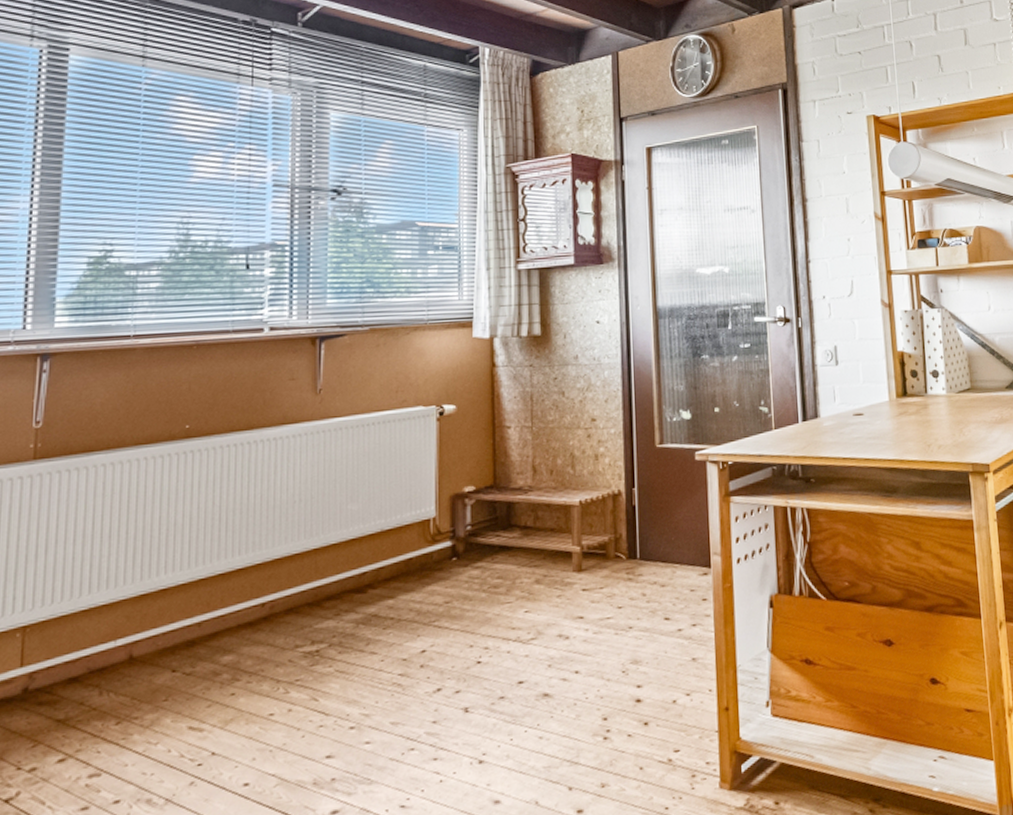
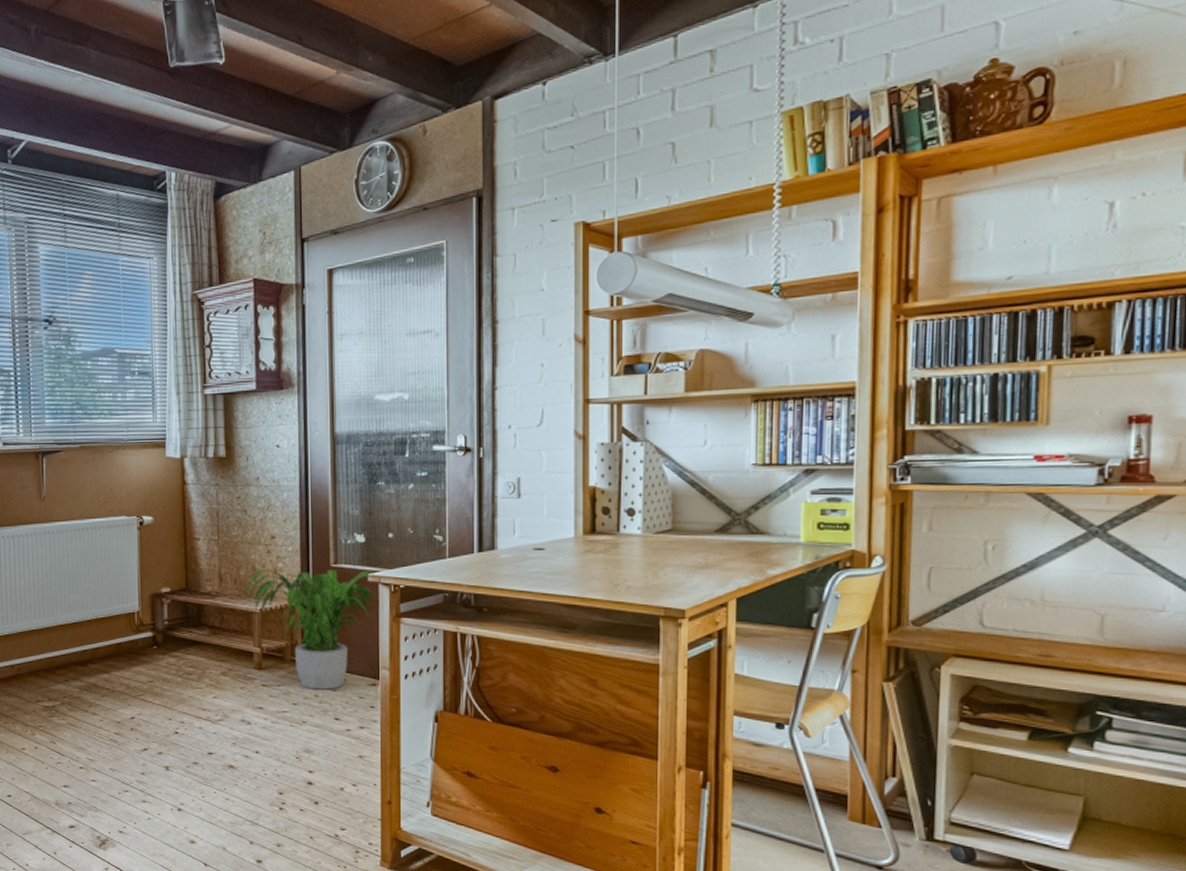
potted plant: none [561,449,708,588] -> present [244,569,380,690]

